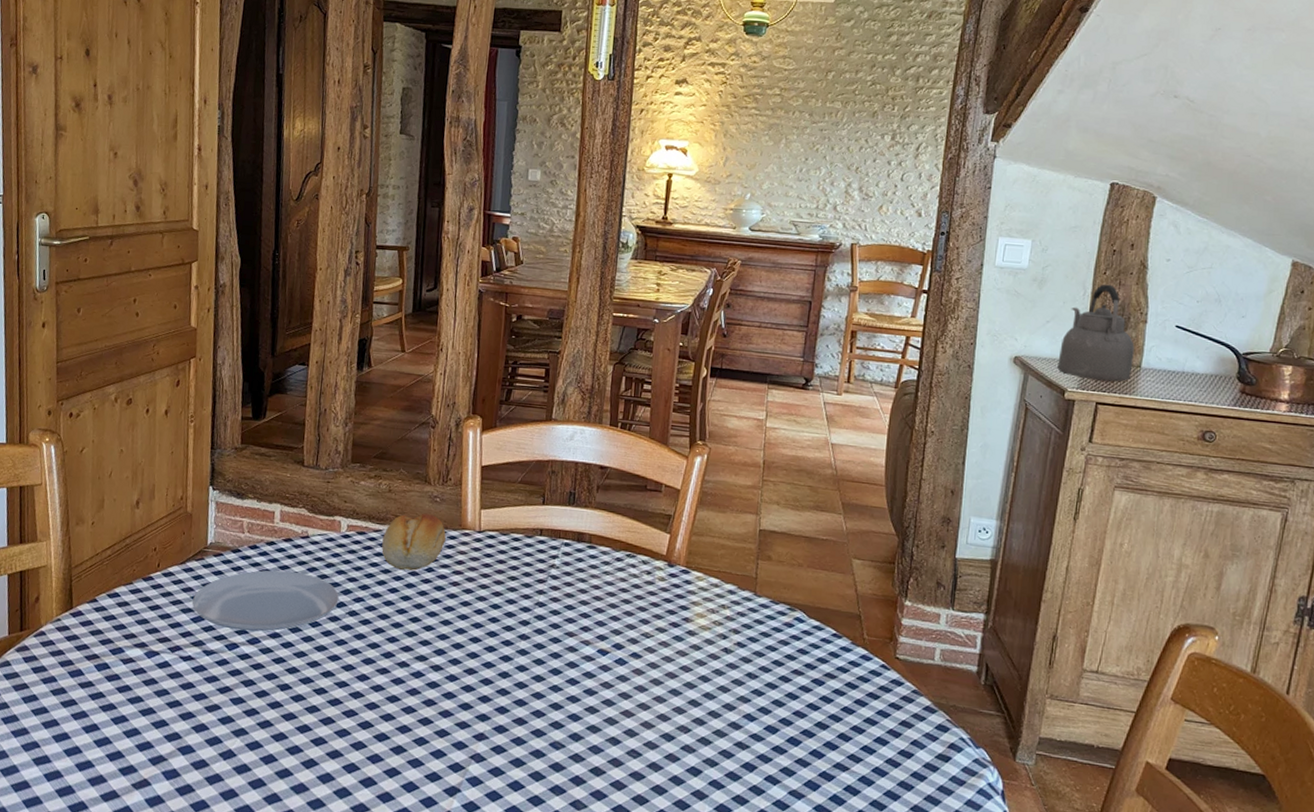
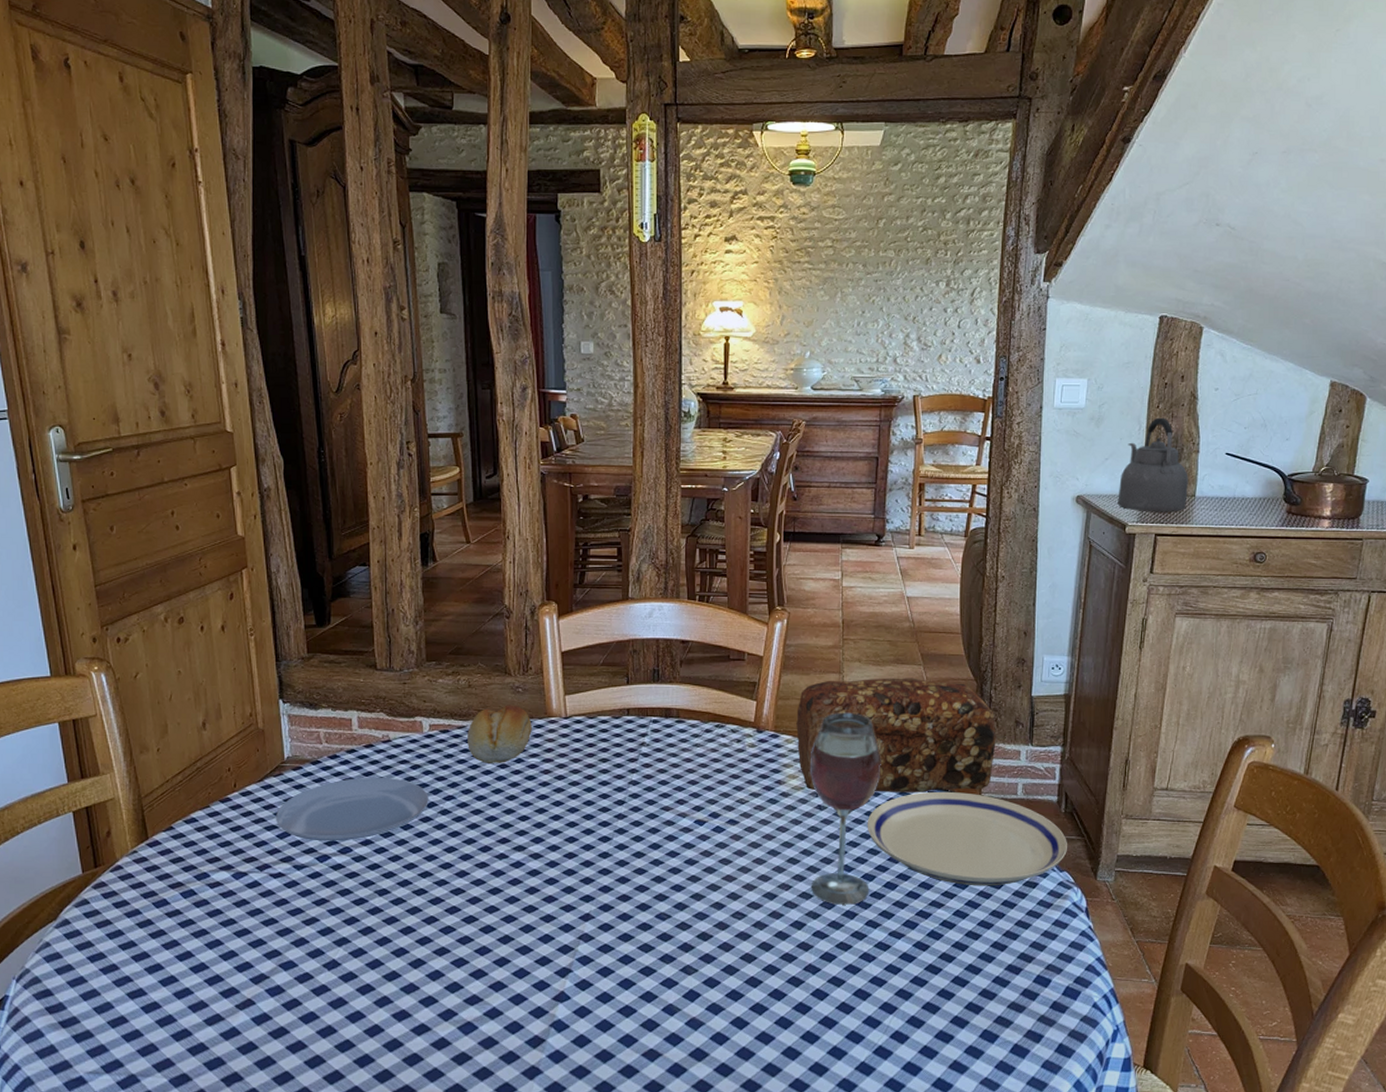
bread loaf: none [707,521,916,651] -> present [796,678,996,792]
wineglass: none [711,554,794,757] -> present [809,712,881,905]
plate: none [773,646,986,756] -> present [867,791,1068,886]

